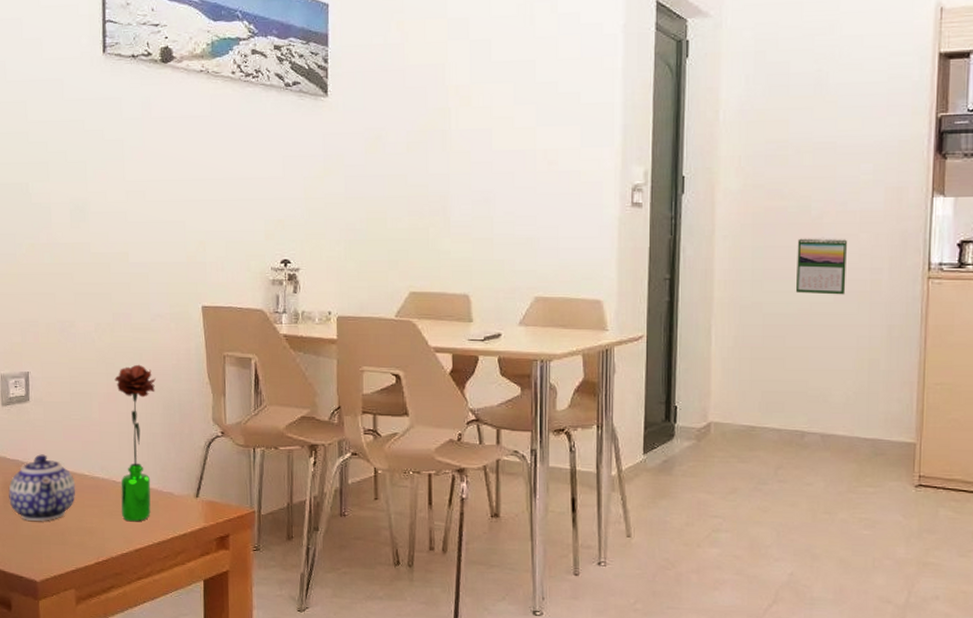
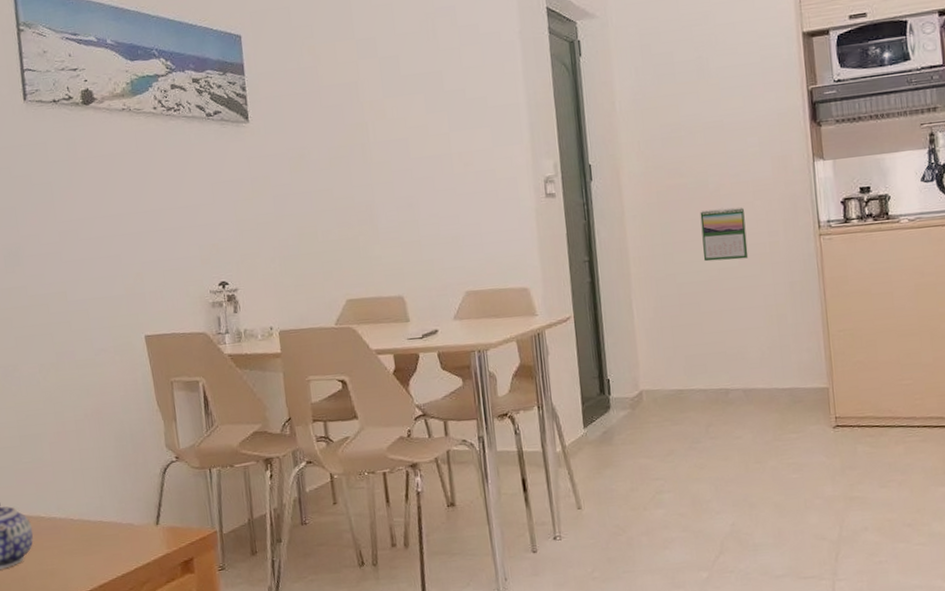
flower: present [114,364,156,522] -> none [63,400,112,558]

